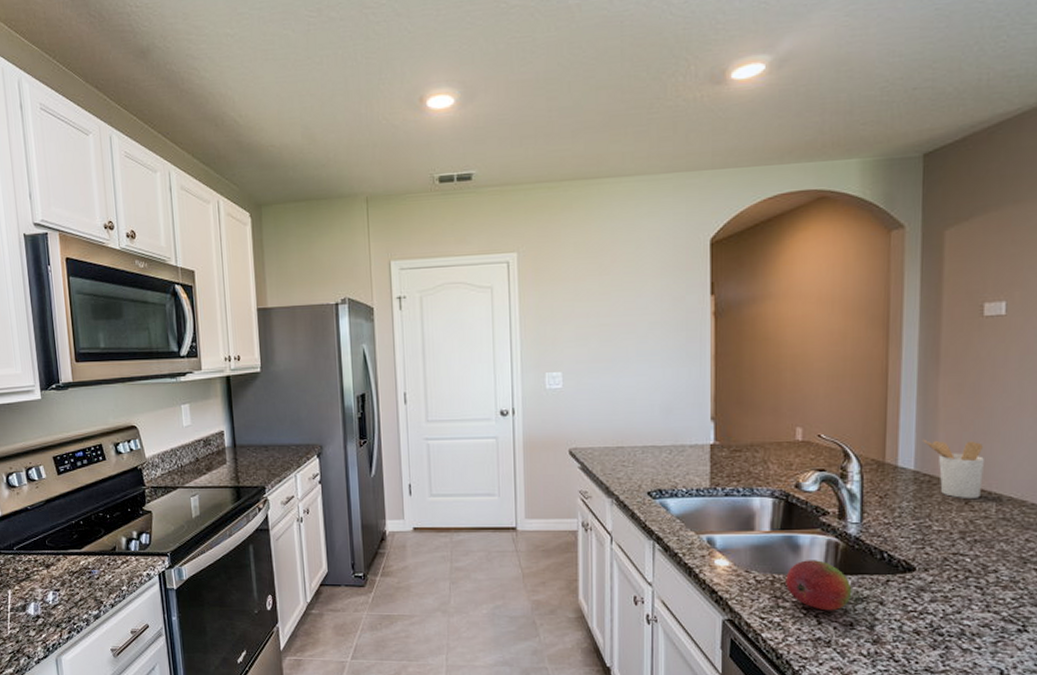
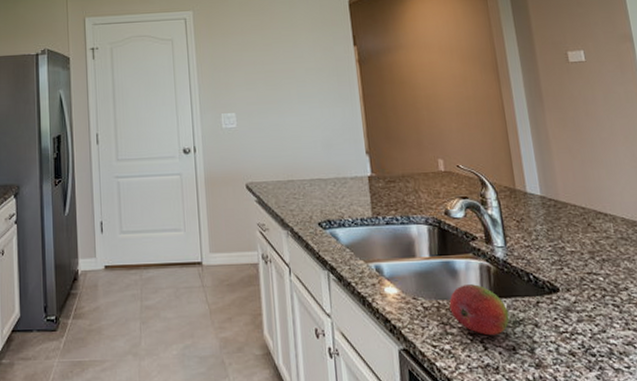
utensil holder: present [923,439,986,498] -> none [543,167,599,220]

